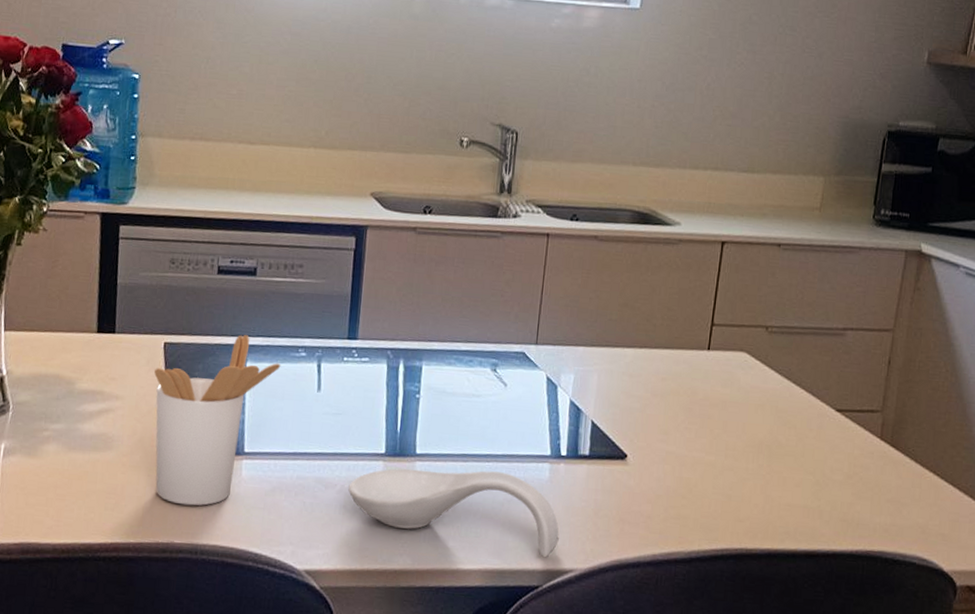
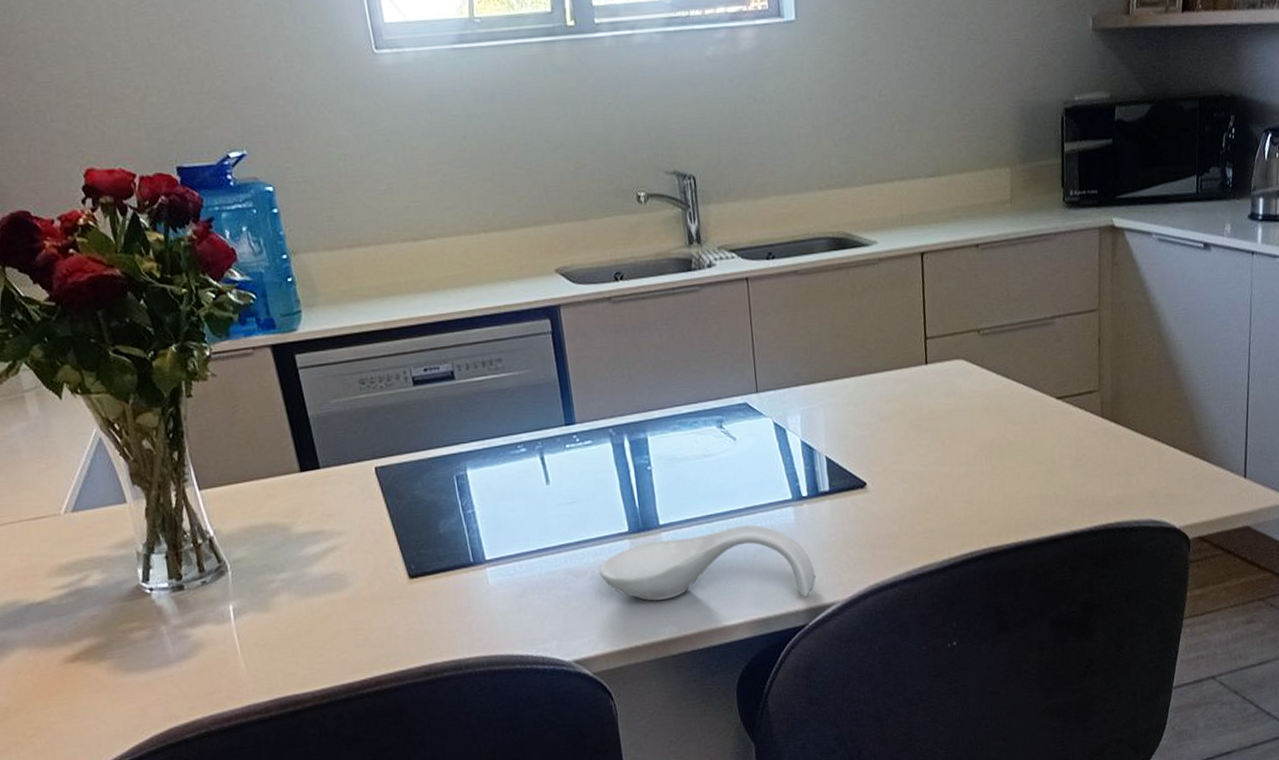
utensil holder: present [154,335,281,506] -> none [372,442,503,626]

